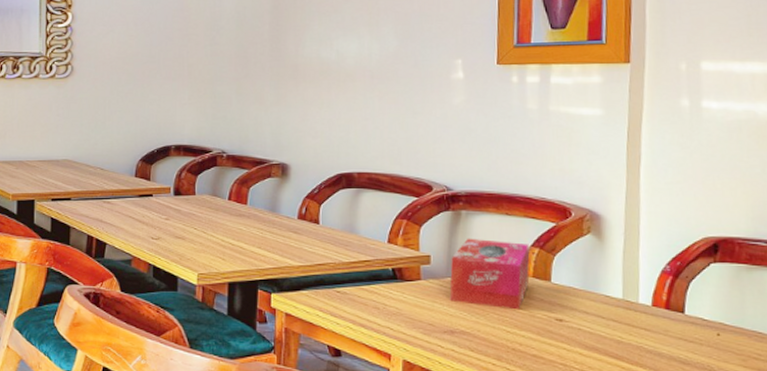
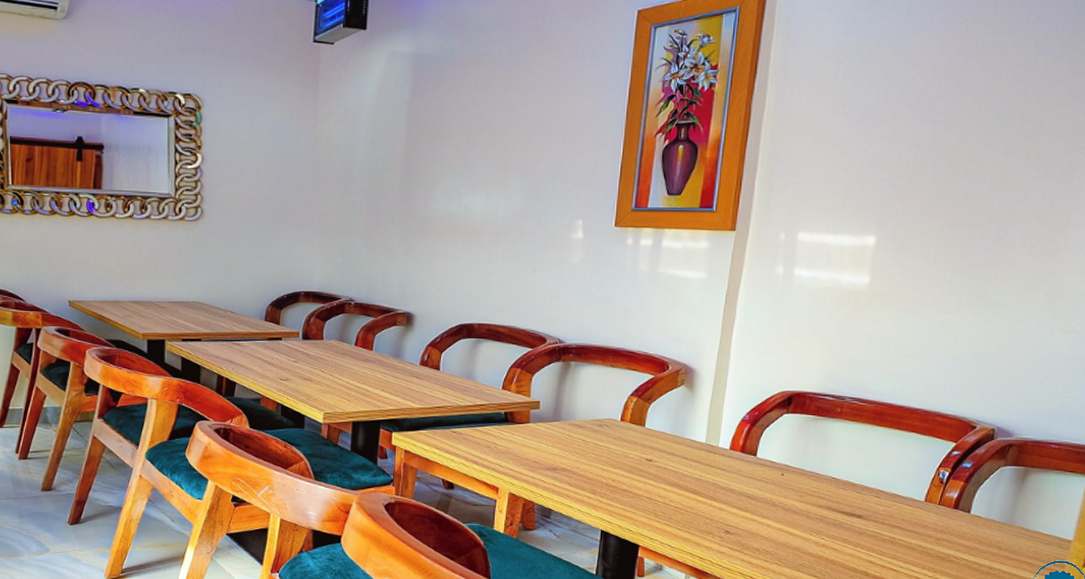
tissue box: present [449,238,530,310] -> none [554,386,629,451]

